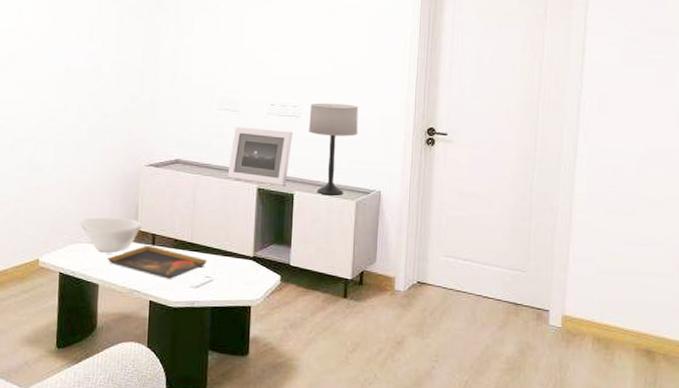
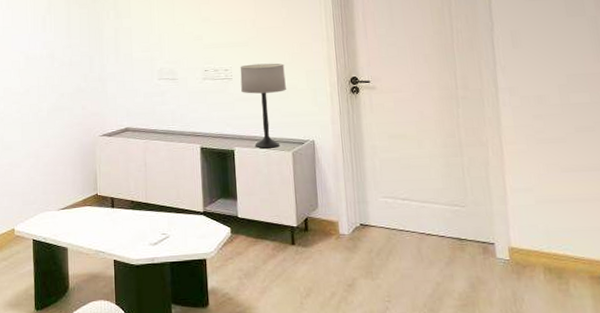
bowl: present [79,217,142,254] -> none [46,185,101,219]
decorative tray: present [108,246,208,279] -> none [74,209,163,239]
picture frame: present [227,127,294,186] -> none [172,93,228,144]

